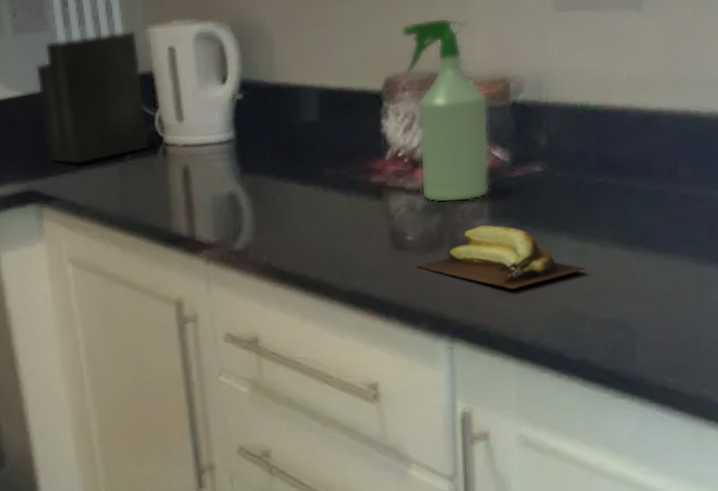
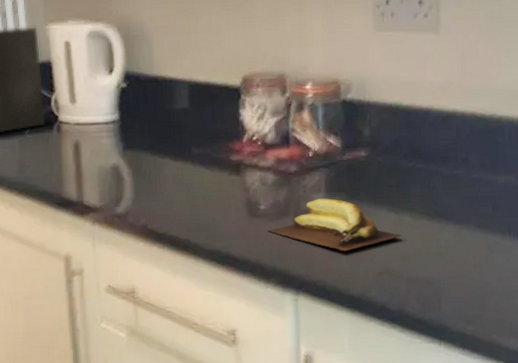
spray bottle: present [400,17,490,203] -> none [255,30,326,179]

